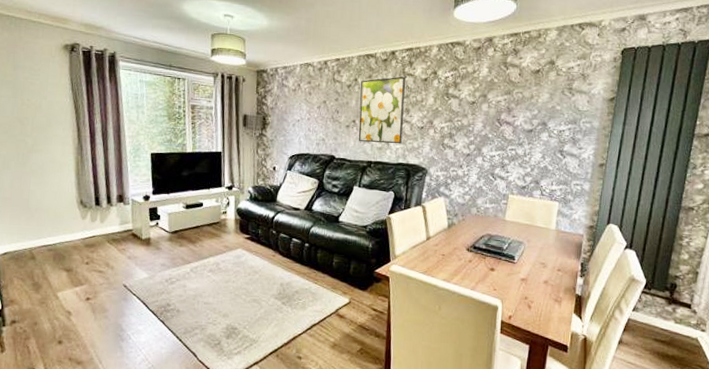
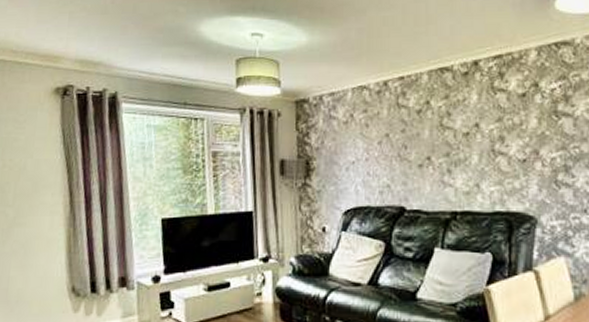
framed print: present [358,76,405,144] -> none [435,93,497,186]

